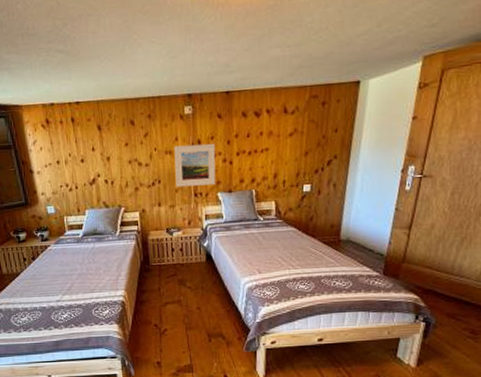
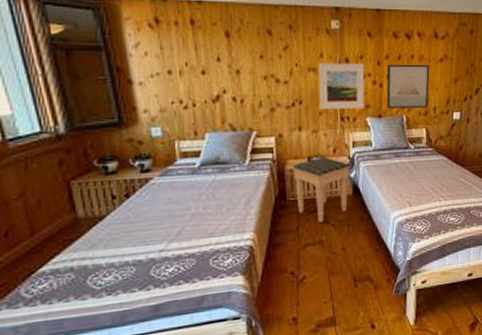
footstool: none [153,229,204,285] -> present [291,157,351,223]
wall art: none [236,140,279,184] -> present [386,64,430,109]

